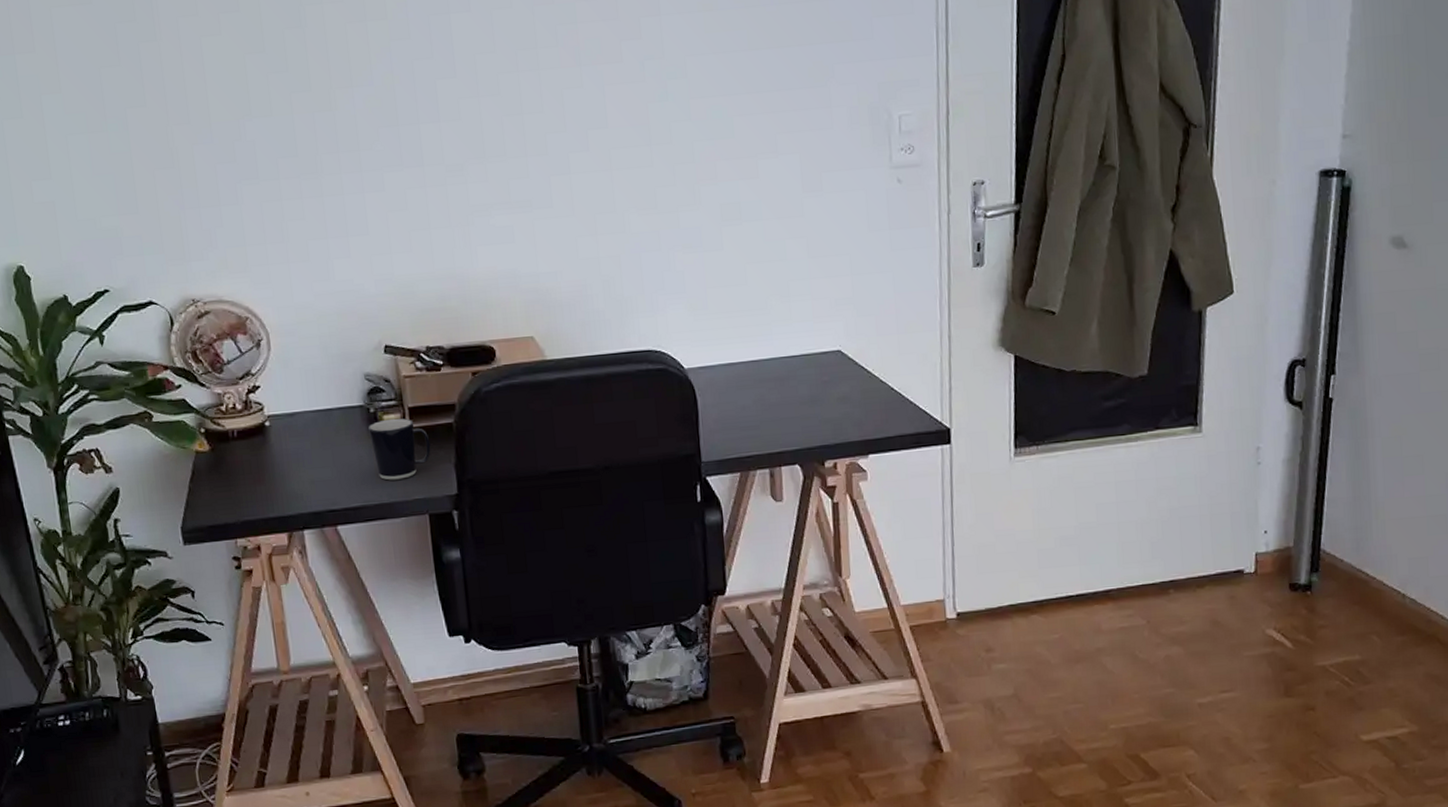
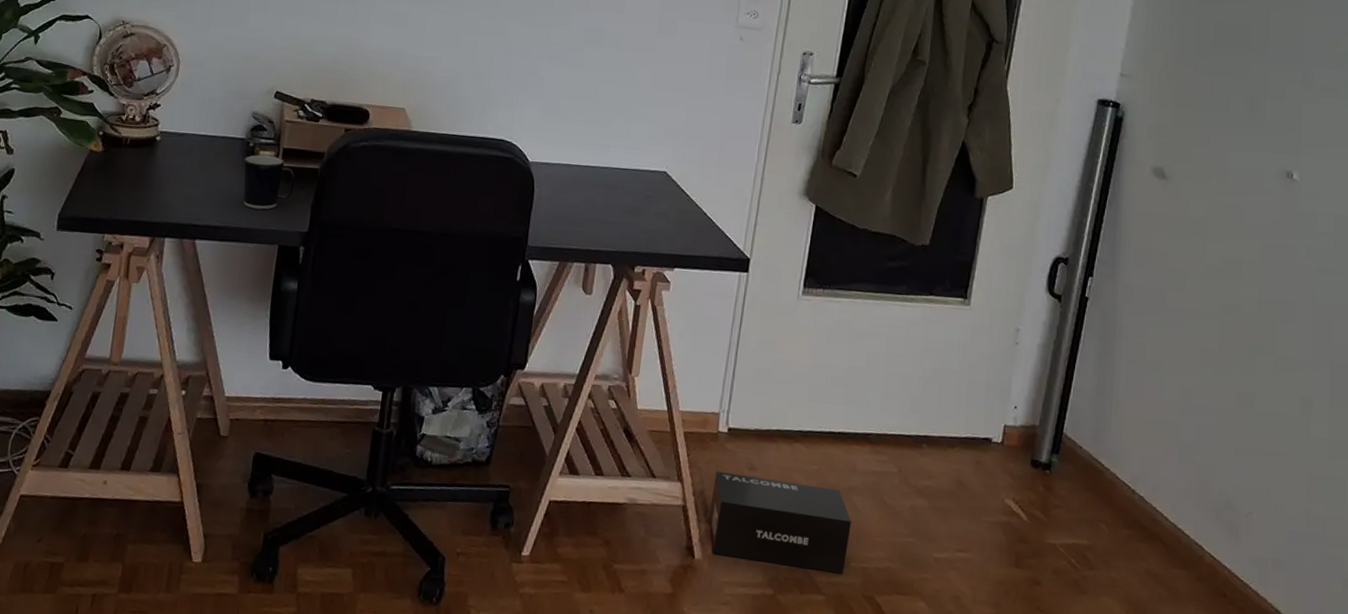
box: none [950,654,1105,744] -> present [708,471,851,574]

